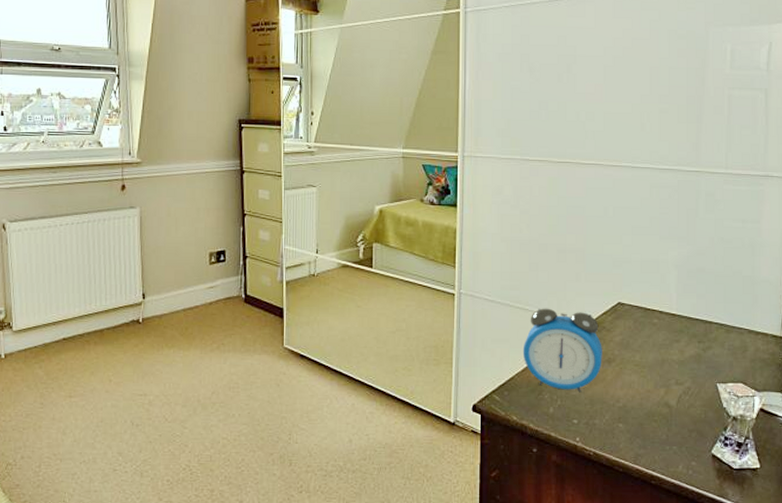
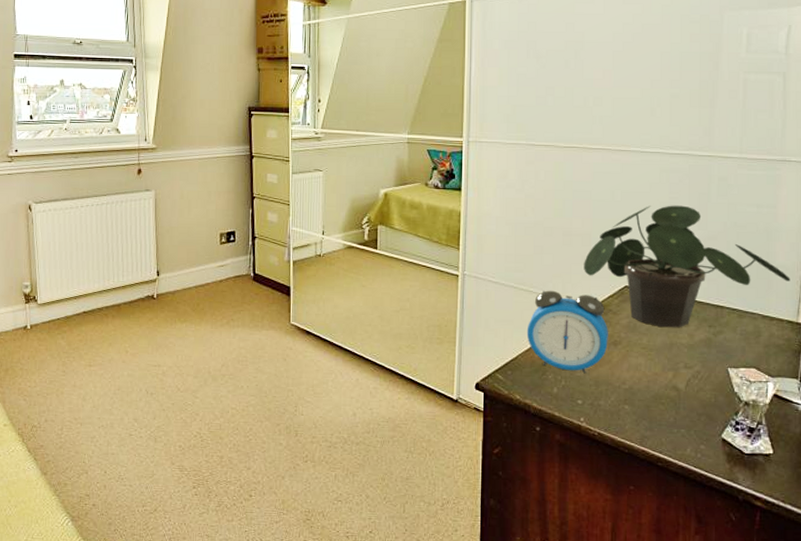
potted plant: none [578,221,774,344] -> present [584,205,791,328]

